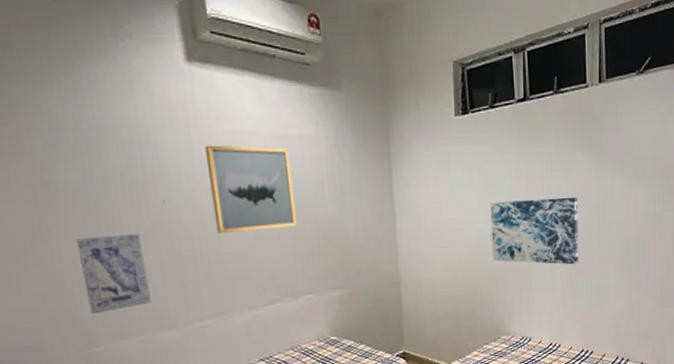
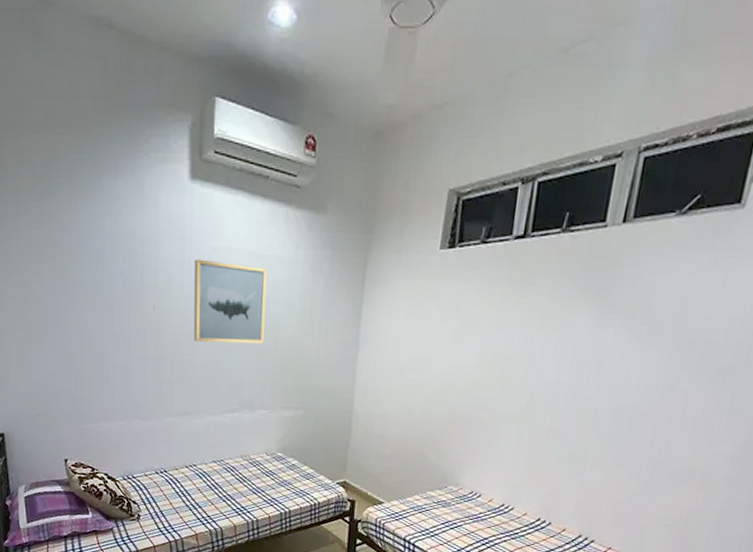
wall art: present [75,233,151,315] -> none [83,330,133,397]
wall art: present [490,196,579,265] -> none [454,345,567,426]

